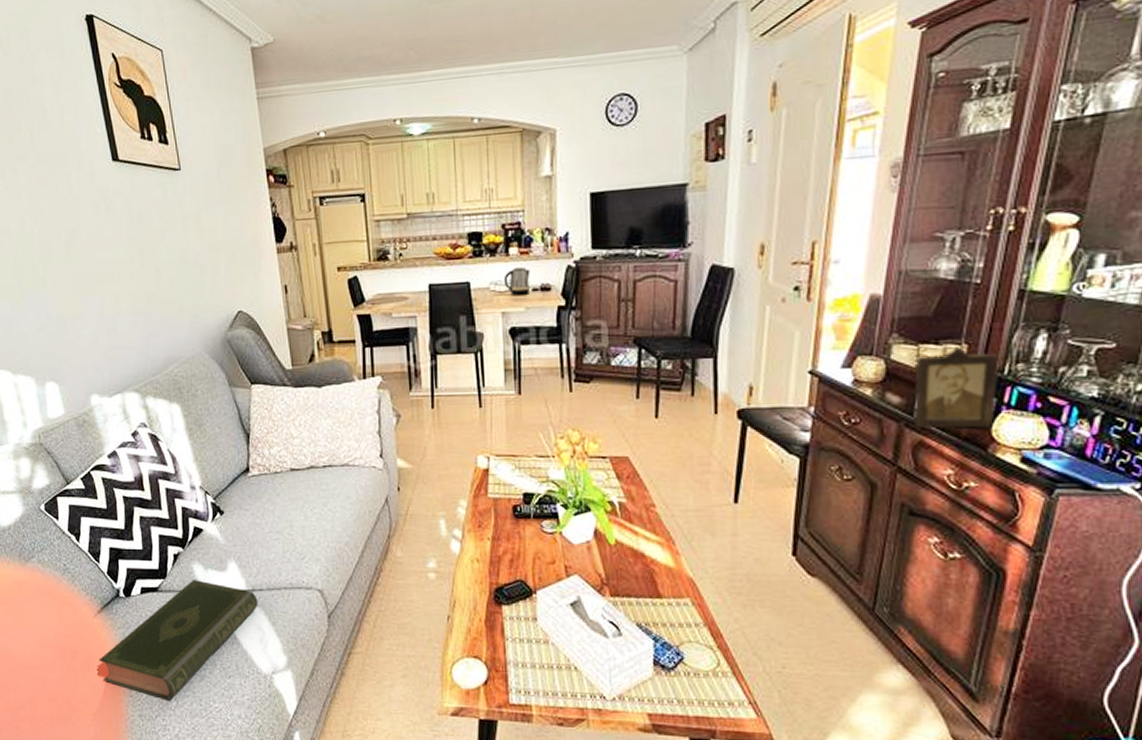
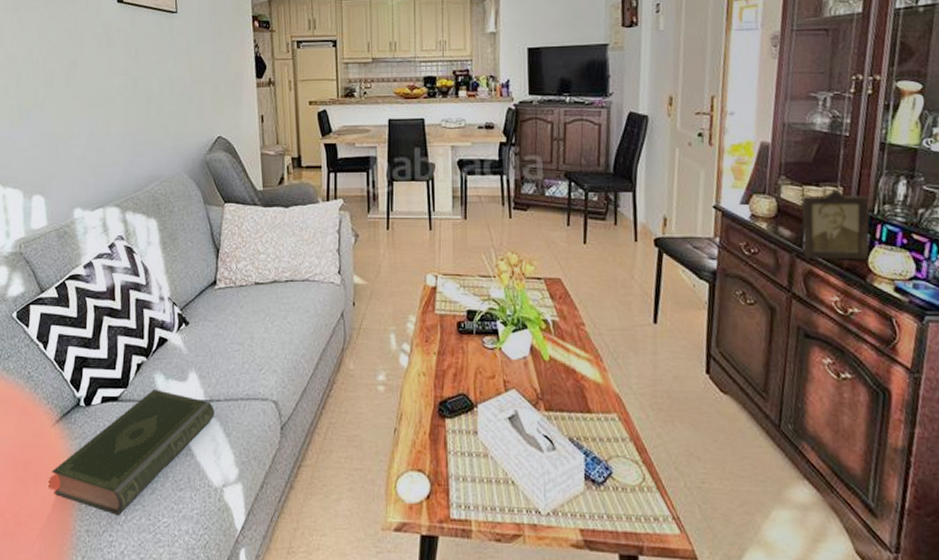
kettle: present [503,266,530,297] -> none [453,107,477,133]

